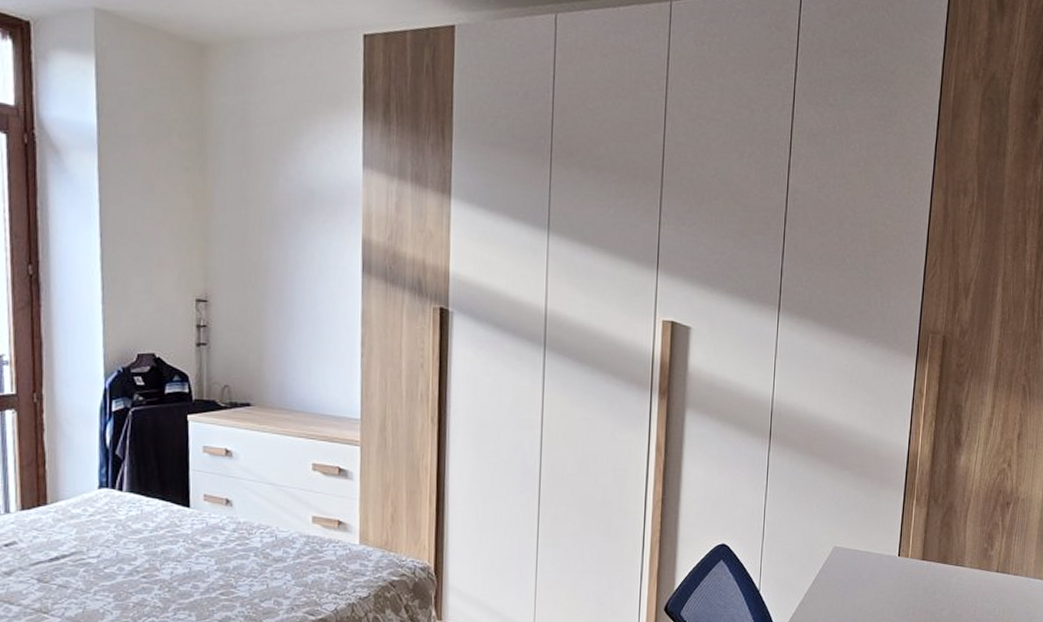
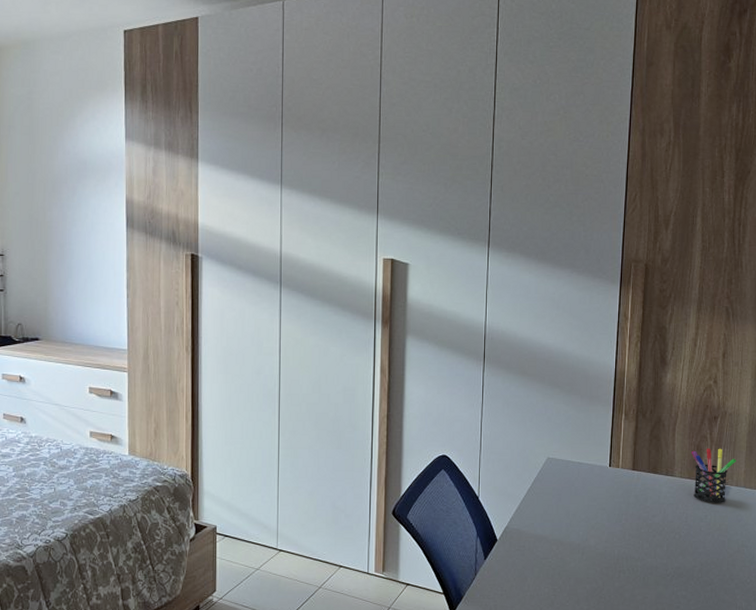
pen holder: none [982,536,1027,595] -> present [691,448,736,503]

